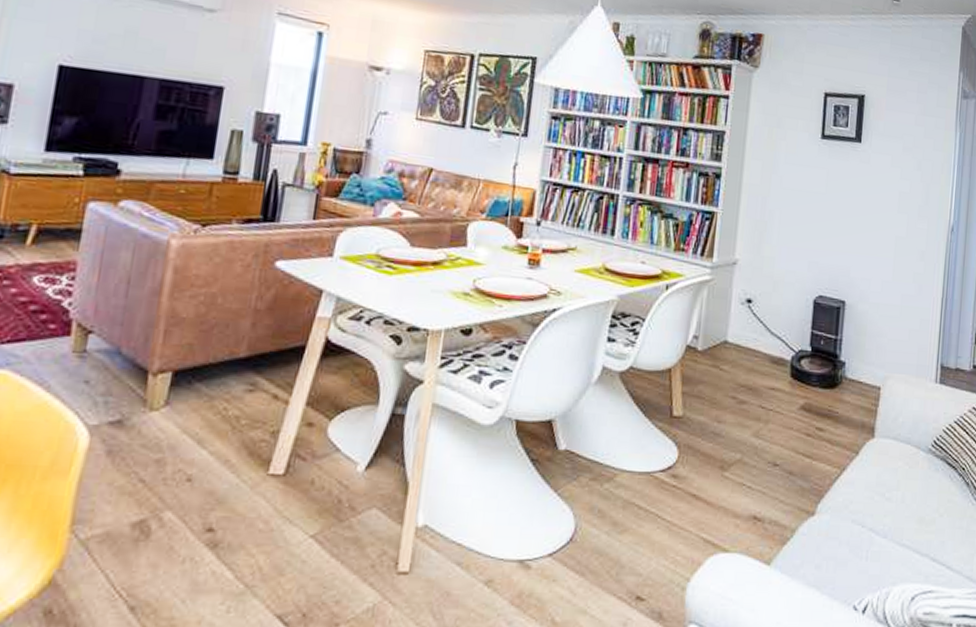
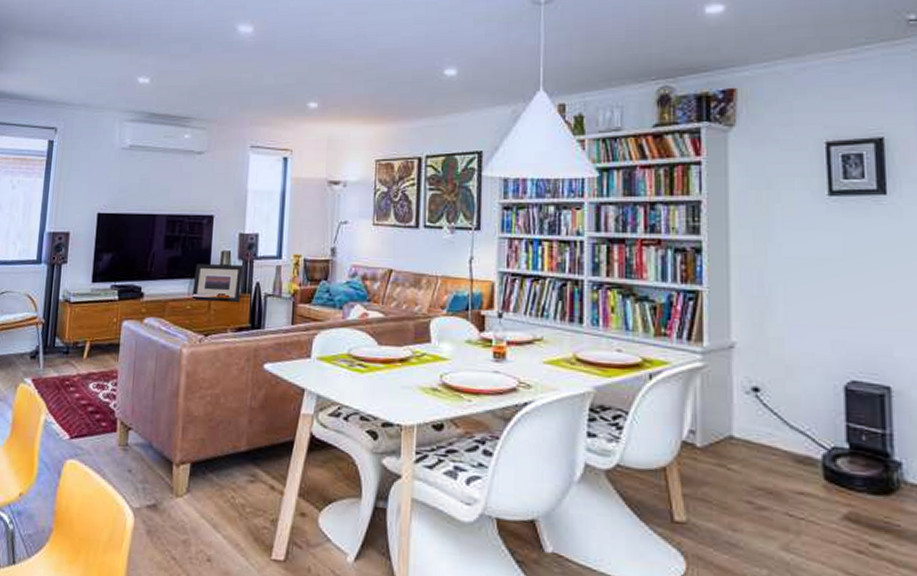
picture frame: none [187,141,259,191] -> present [192,264,244,303]

